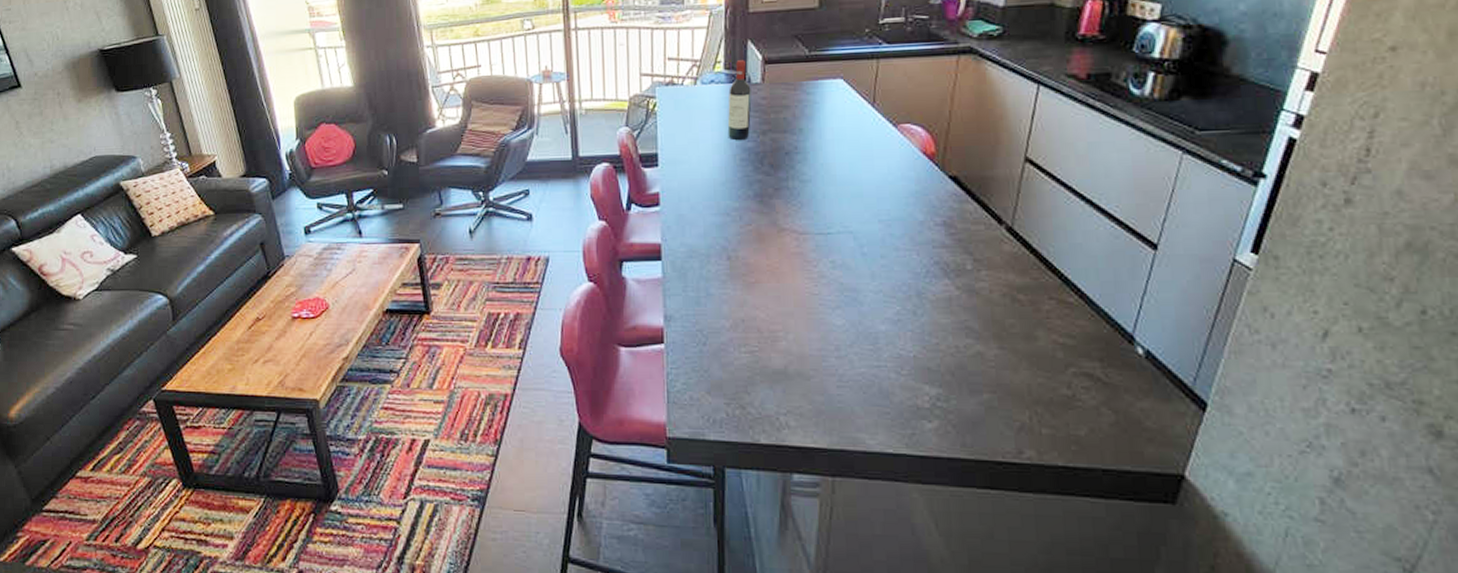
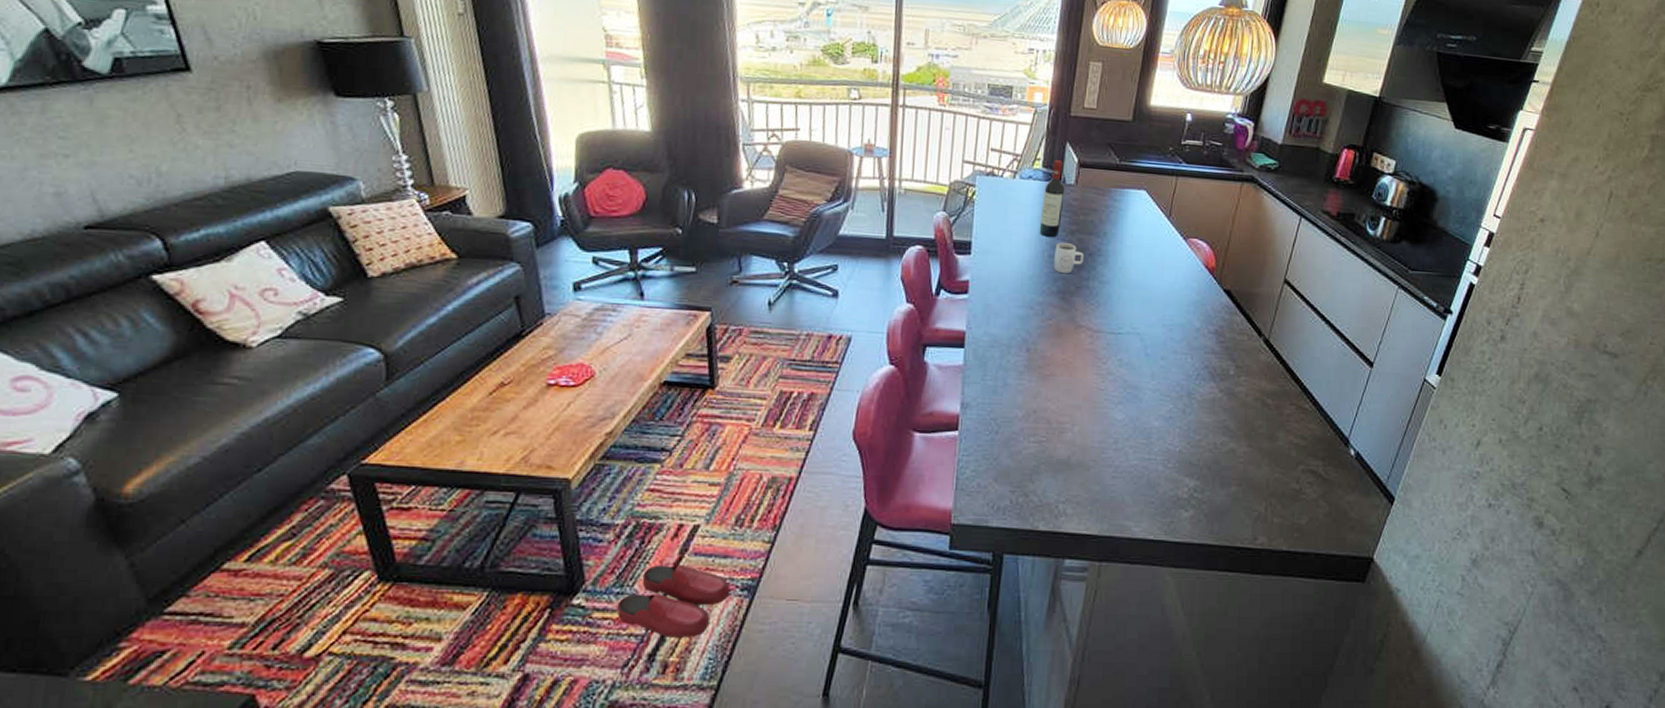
slippers: none [367,475,463,543] -> present [616,564,731,638]
mug: none [747,143,779,177] -> present [1054,242,1084,274]

